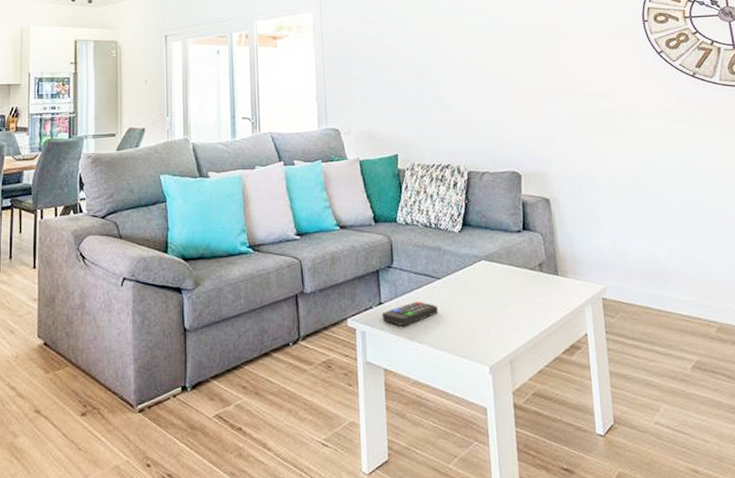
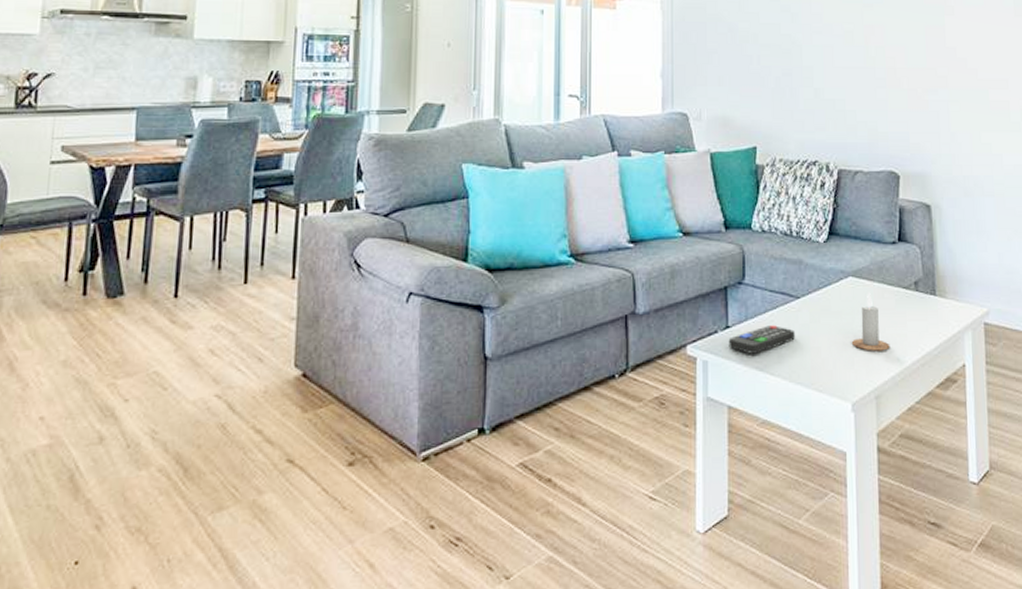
candle: none [486,273,521,323] -> present [851,292,890,351]

